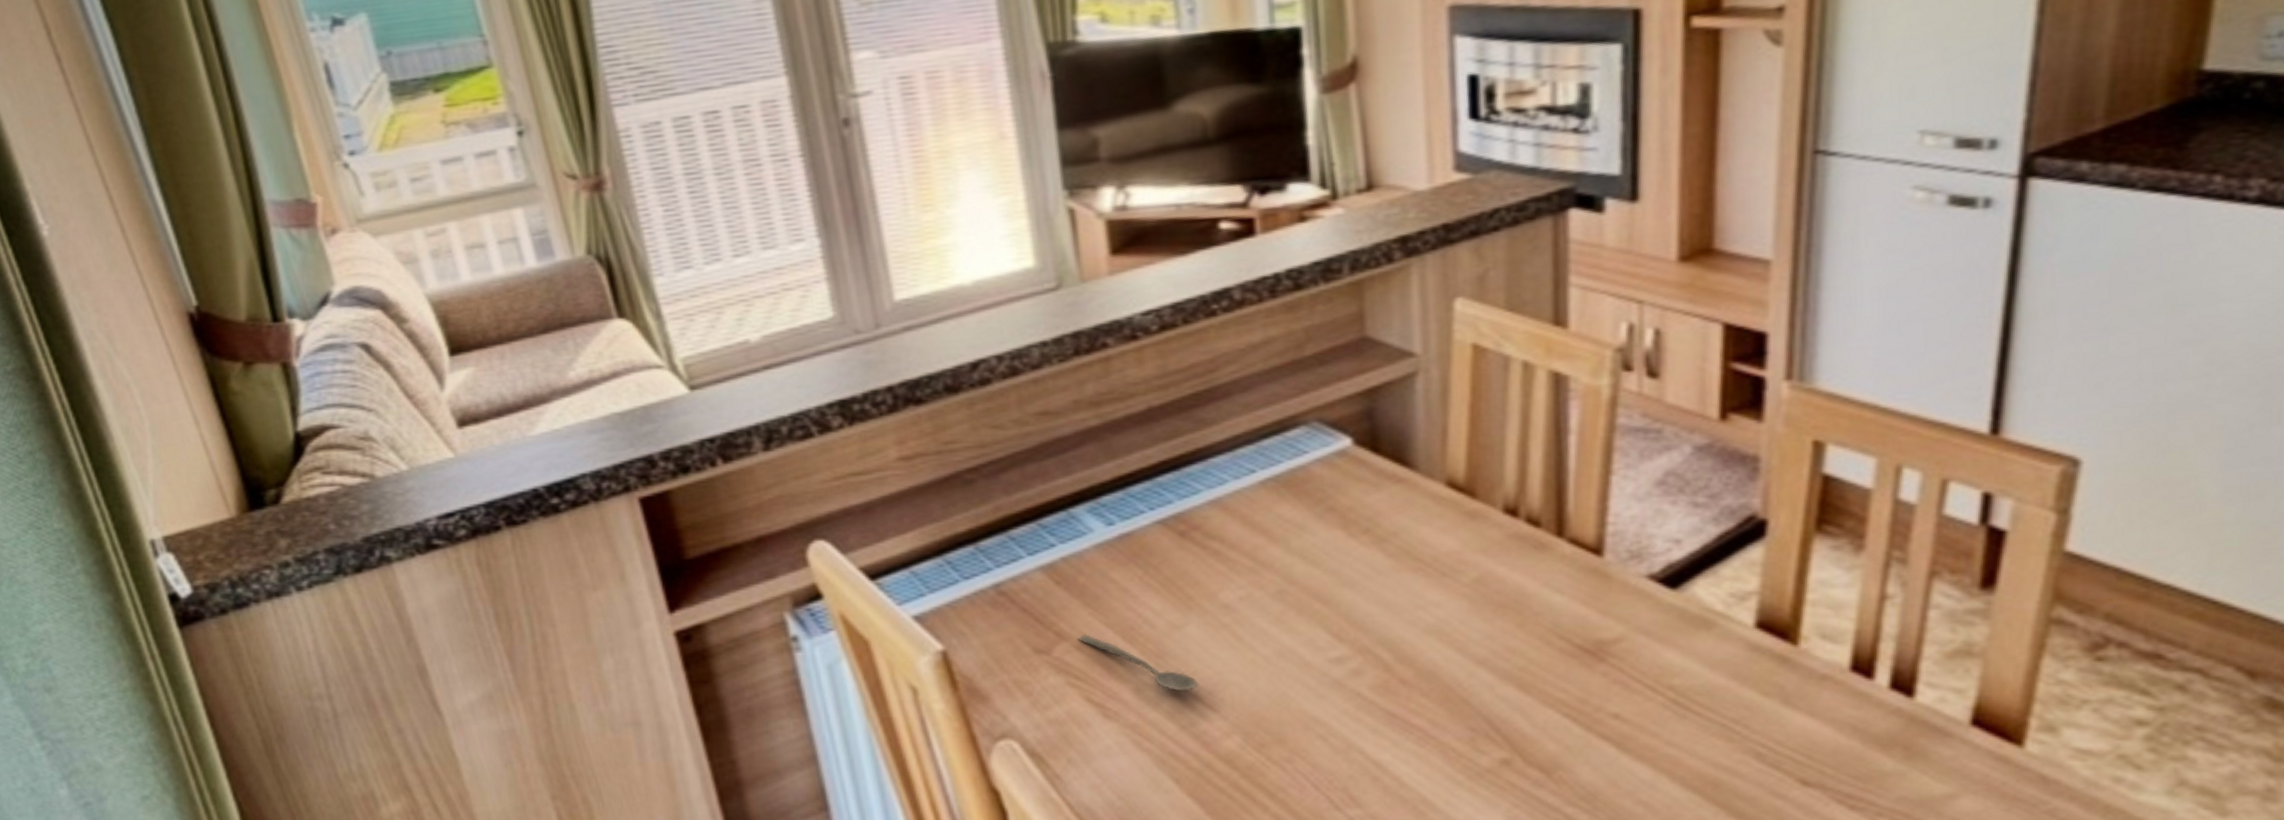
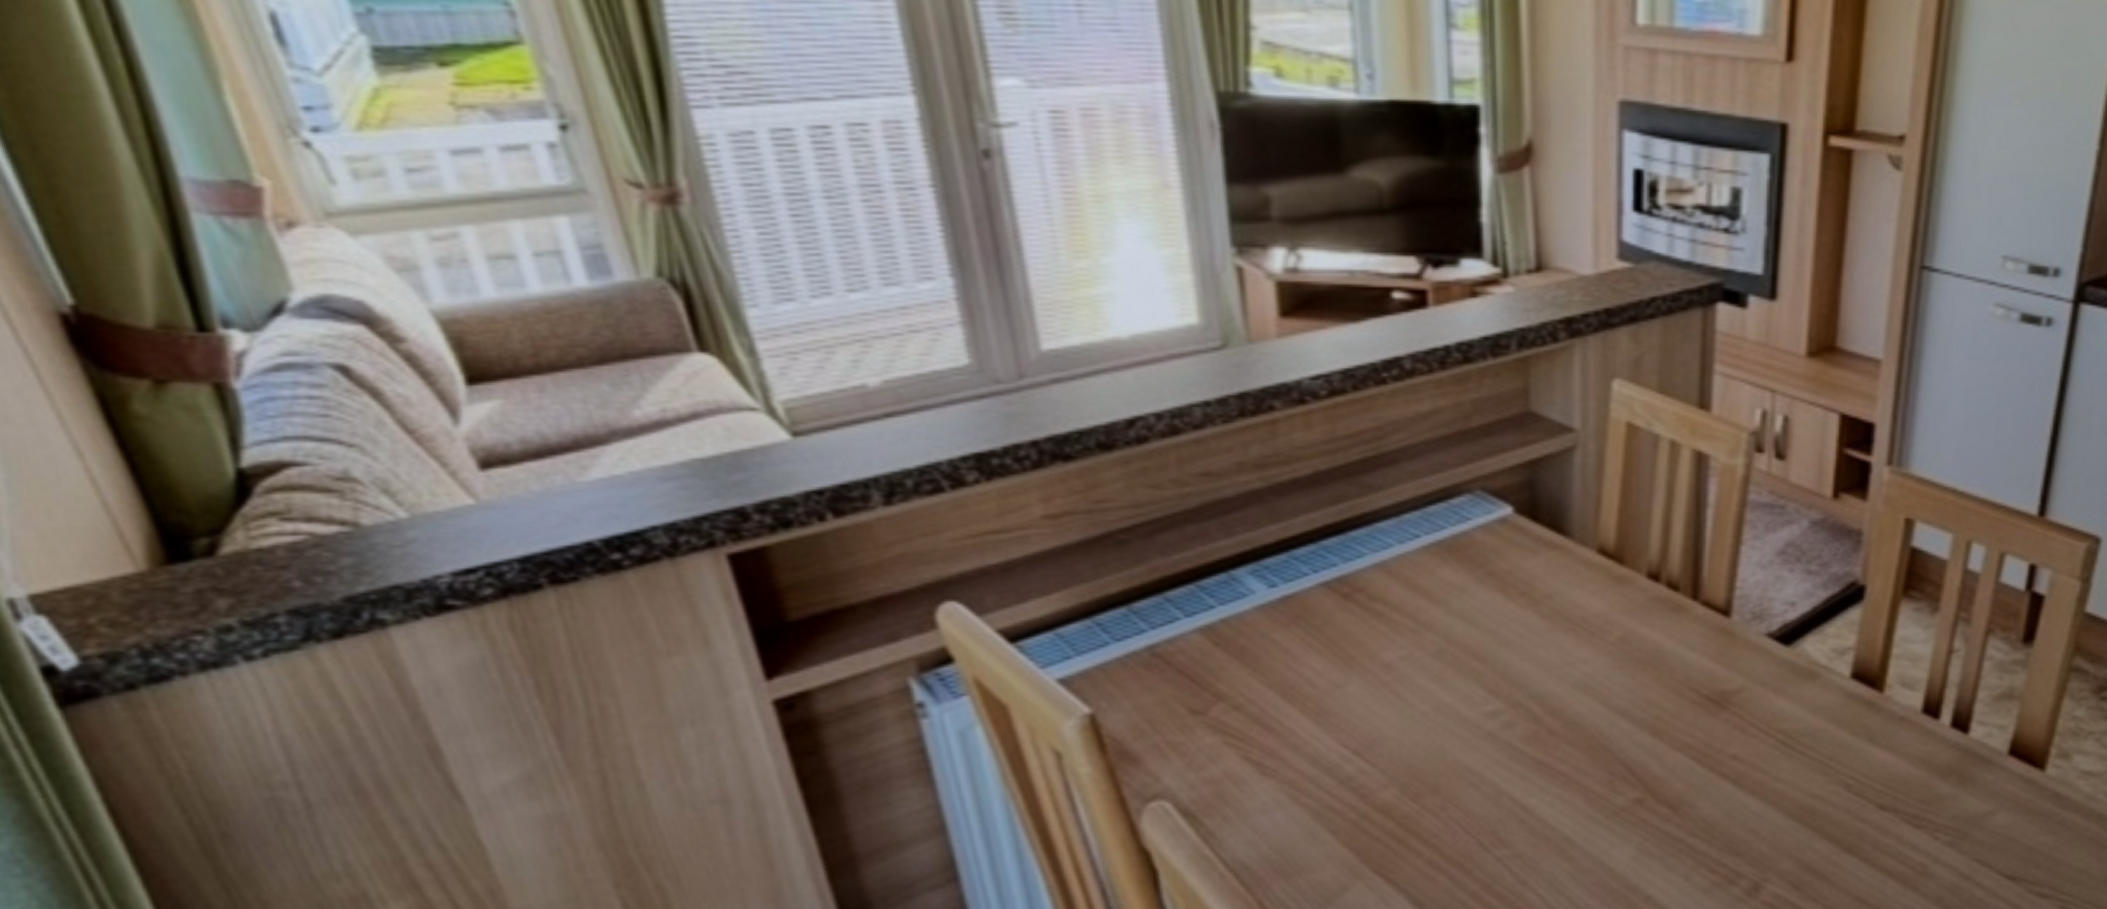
spoon: present [1077,634,1199,692] -> none [1236,694,1358,748]

